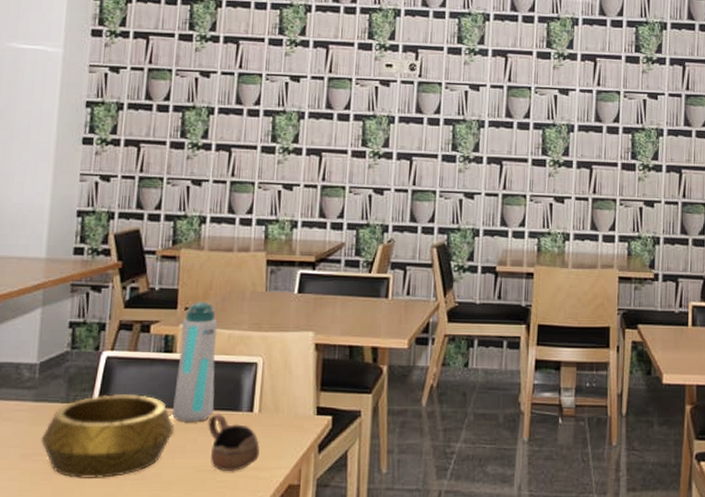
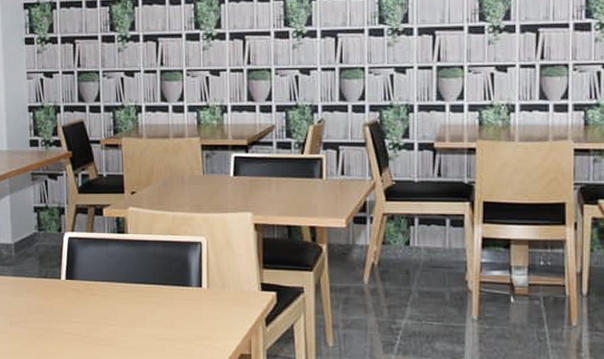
decorative bowl: present [41,394,174,478] -> none [23,271,134,343]
water bottle: present [171,302,218,423] -> none [129,186,167,296]
cup: present [208,414,260,472] -> none [162,288,211,341]

